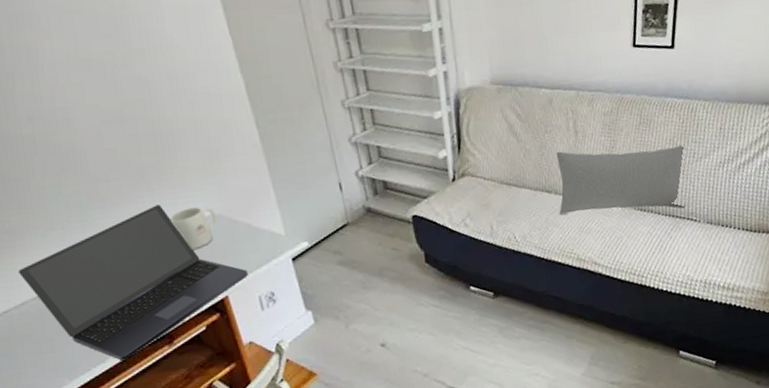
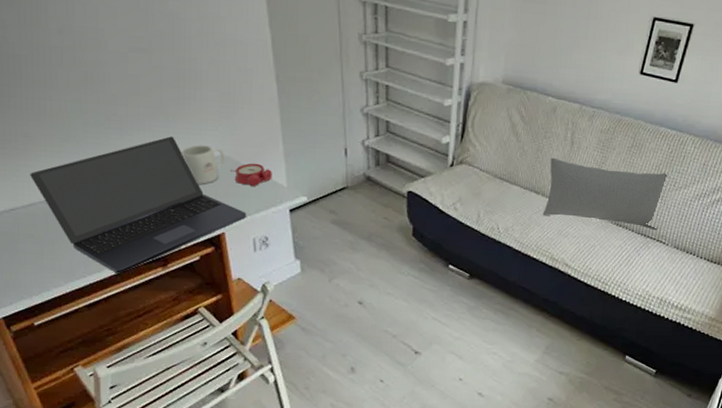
alarm clock: none [224,216,269,241] -> present [230,163,272,186]

